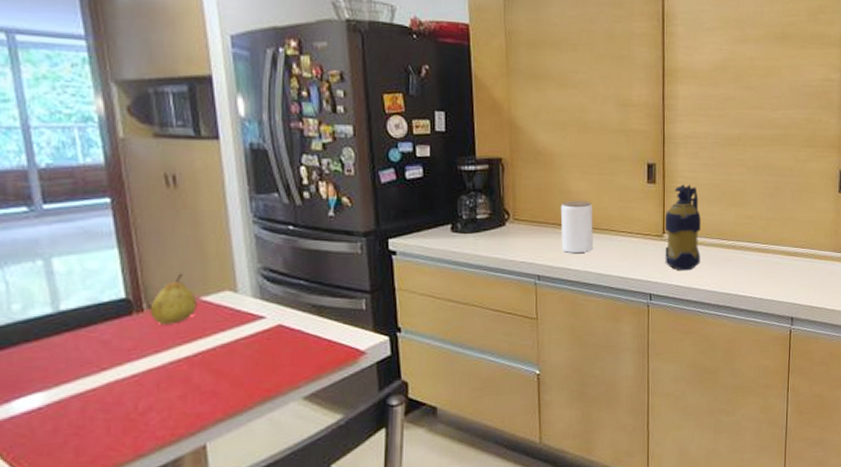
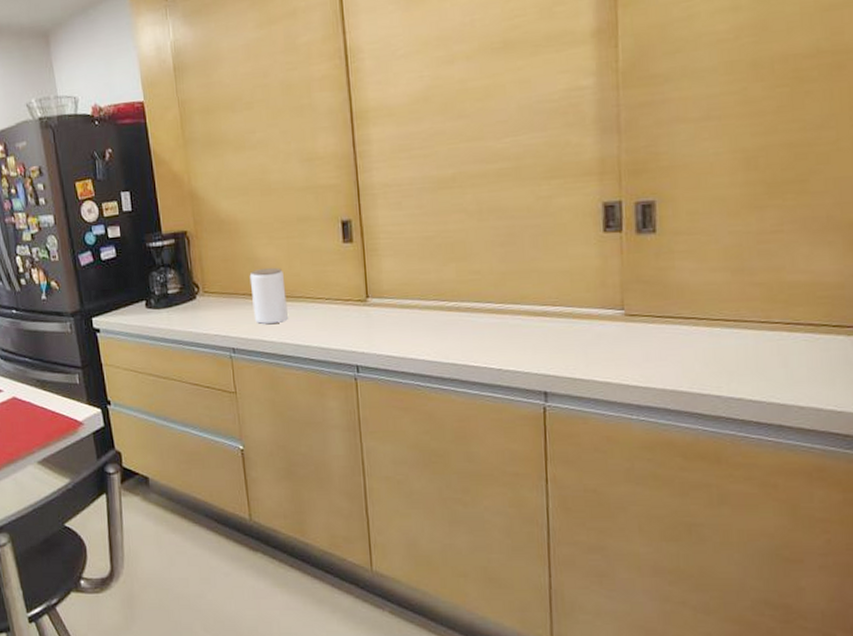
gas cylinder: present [664,184,701,271] -> none [367,240,415,339]

